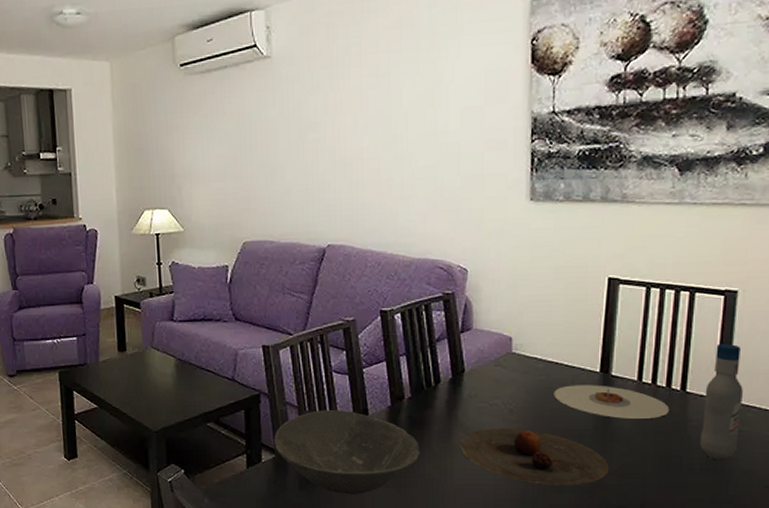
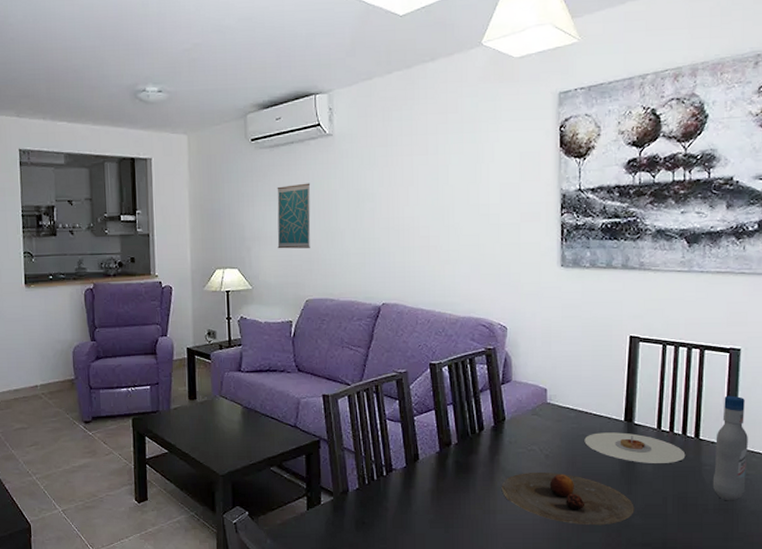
wall art: none [209,112,247,187] -> present [277,183,311,249]
bowl: present [274,410,420,494] -> none [333,455,466,534]

